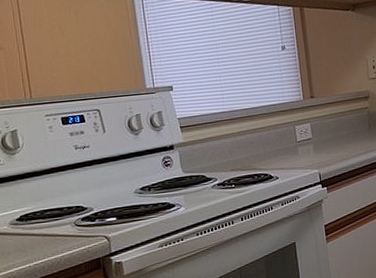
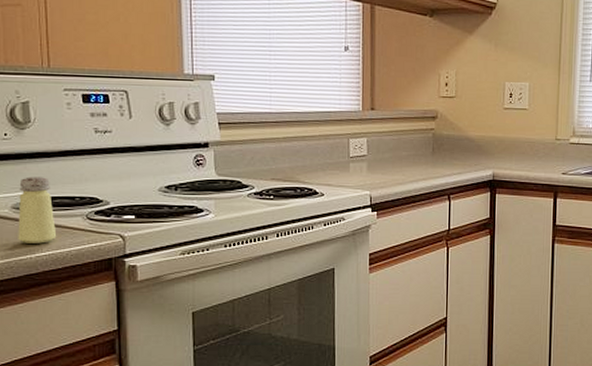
saltshaker: none [14,194,51,254] -> present [18,177,57,244]

